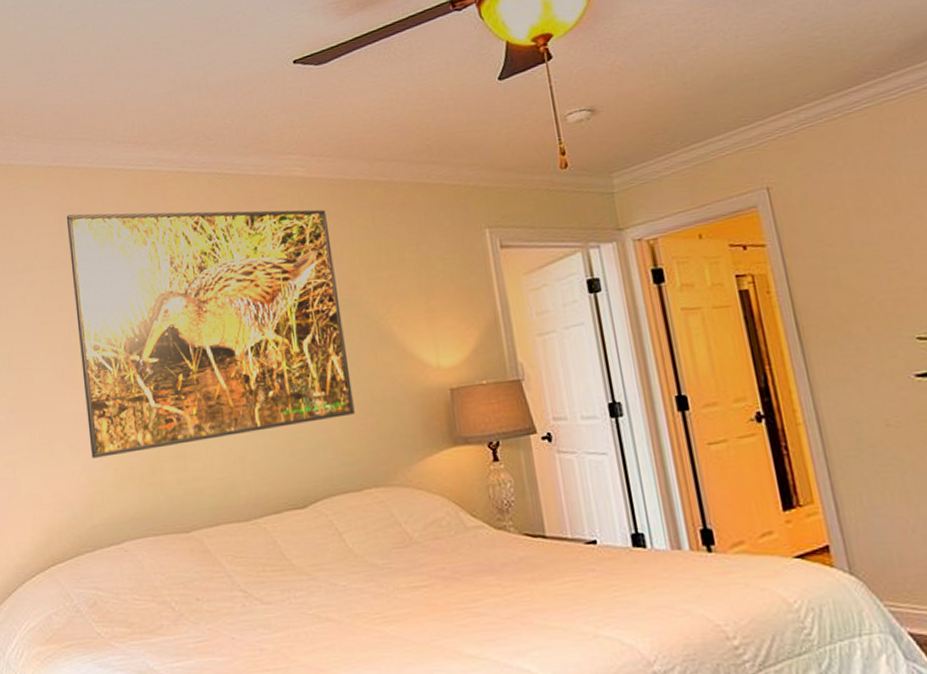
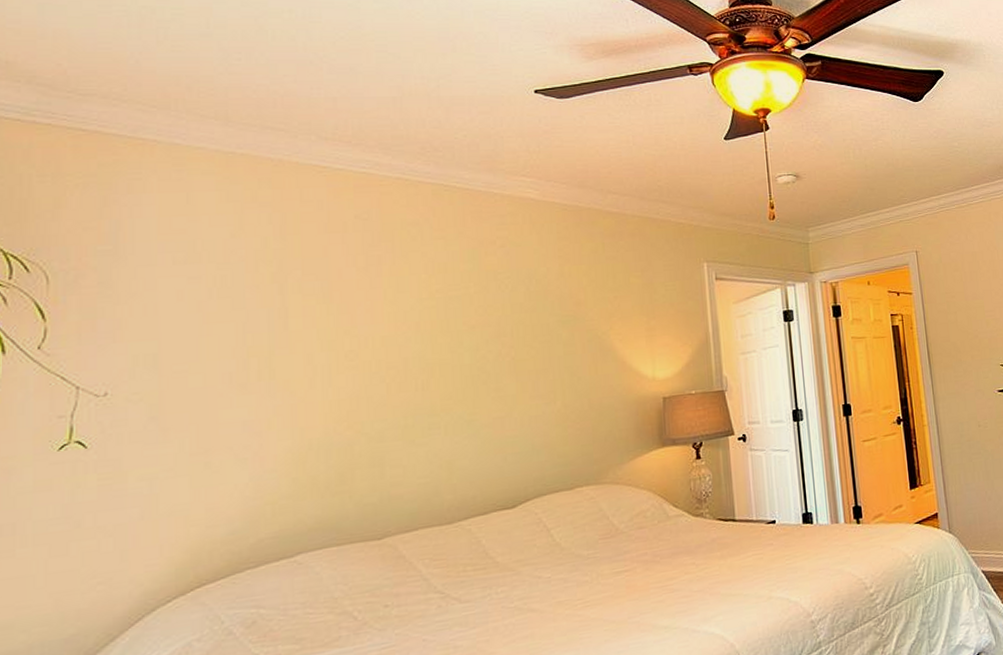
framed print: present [66,209,355,458] -> none [249,207,572,468]

